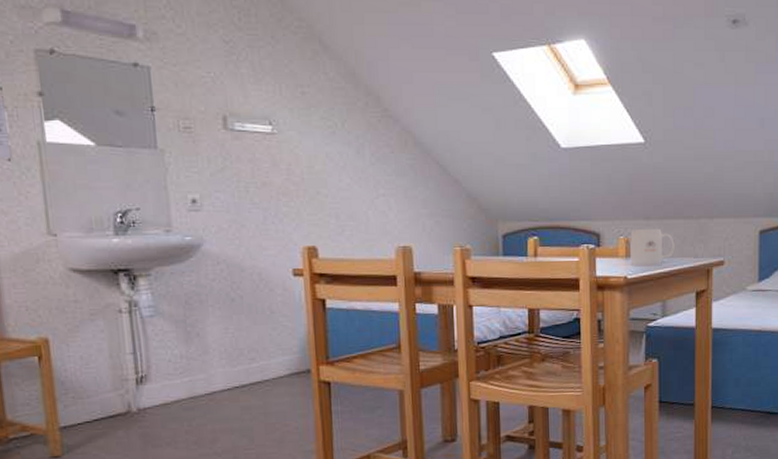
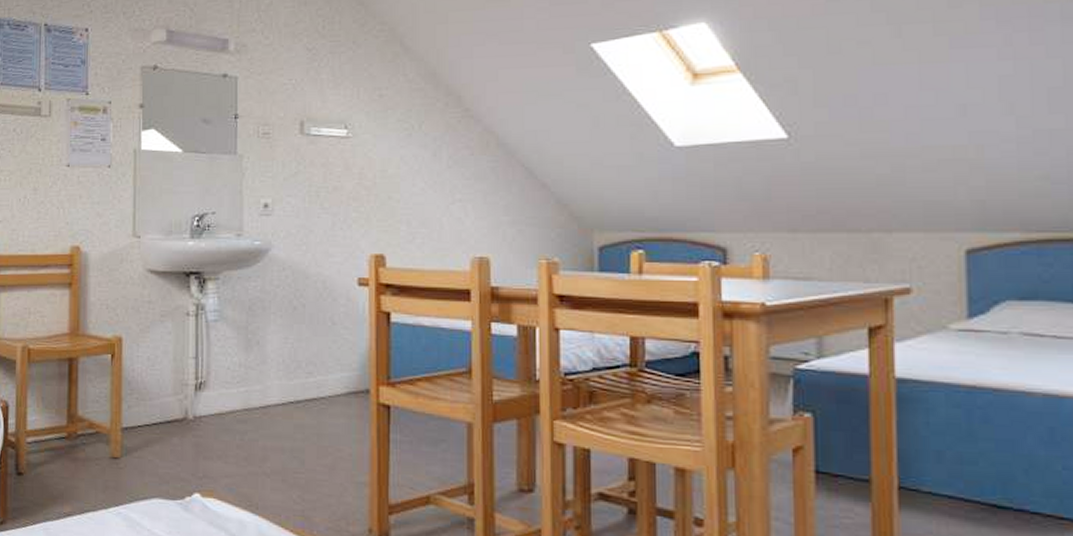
mug: present [630,228,675,267] -> none [769,243,835,292]

